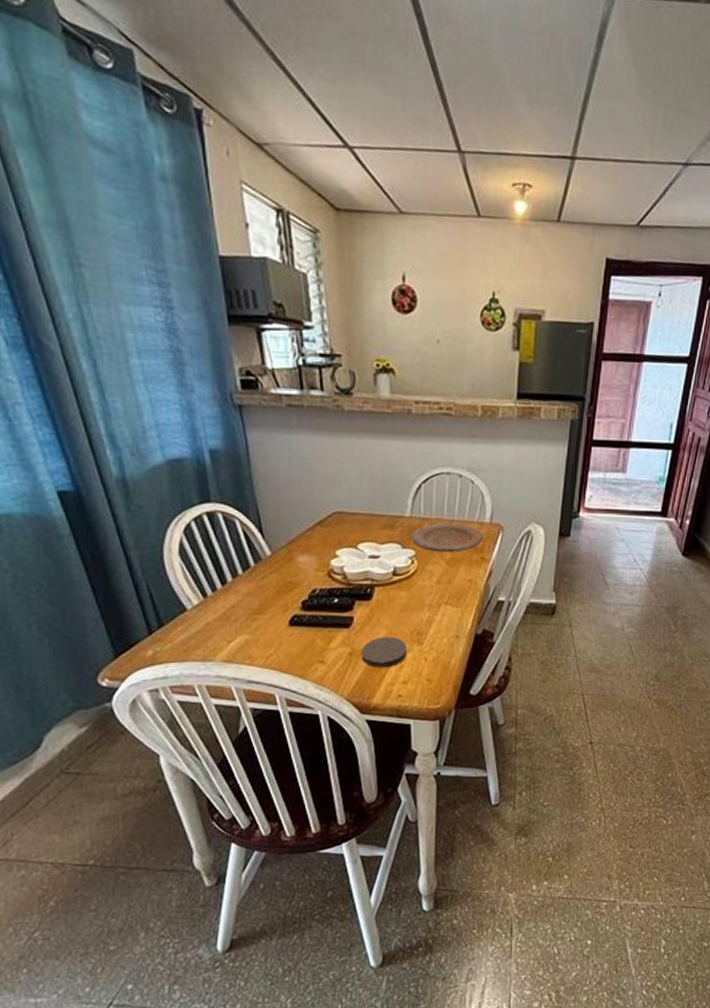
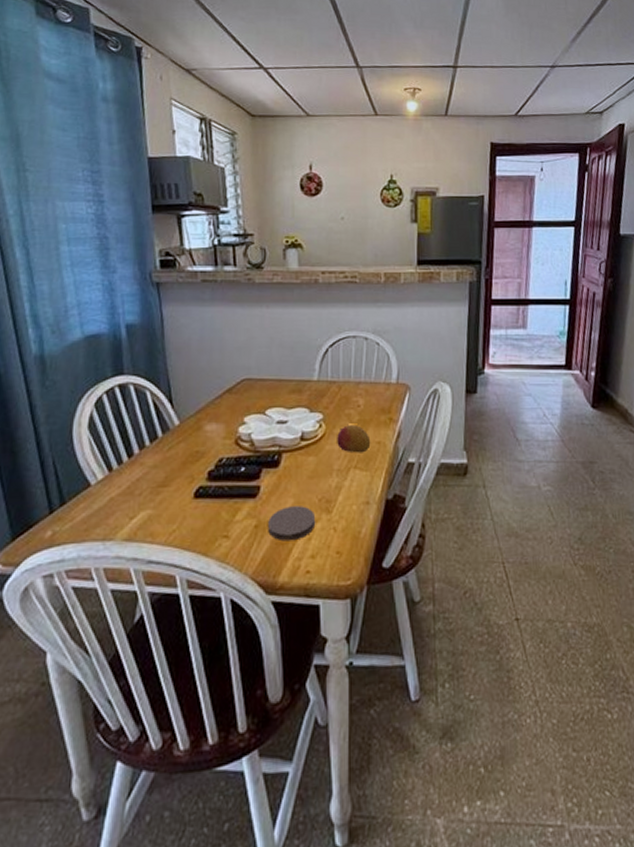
plate: present [412,523,483,553] -> none [319,385,390,415]
fruit: none [429,563,462,590] -> present [337,425,371,453]

